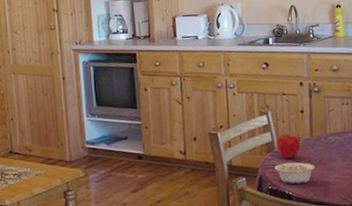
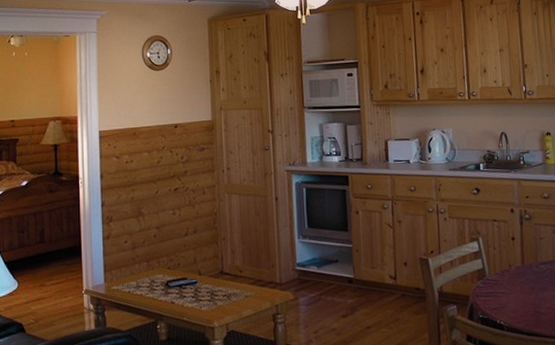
legume: present [273,160,315,184] -> none [484,288,526,314]
fruit: present [276,132,301,159] -> none [487,259,512,287]

